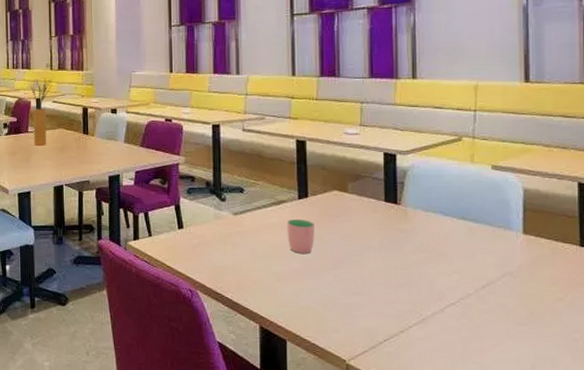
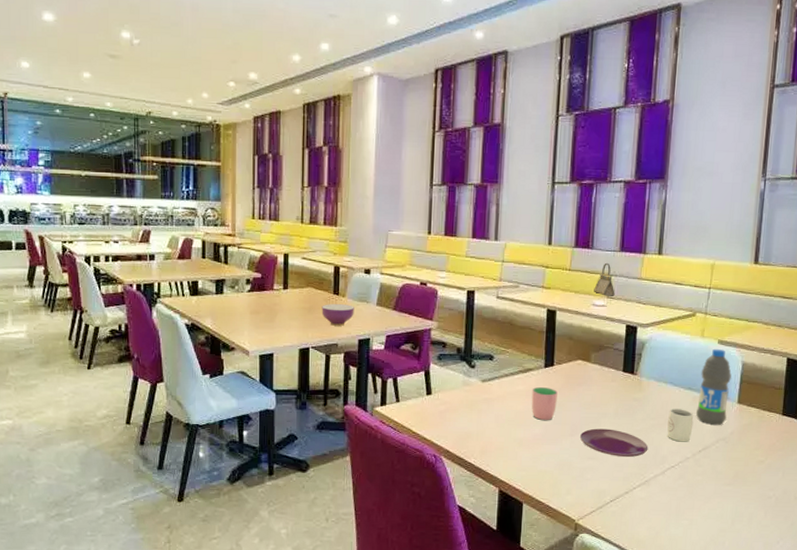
vase: present [30,78,52,146] -> none [277,232,302,305]
bowl: none [73,143,104,164] -> present [321,304,354,326]
handbag: none [344,90,368,124] -> present [594,262,615,296]
plate: none [344,262,422,293] -> present [580,428,648,457]
mug: none [442,240,472,277] -> present [667,409,694,442]
water bottle: none [473,174,512,258] -> present [695,348,732,425]

